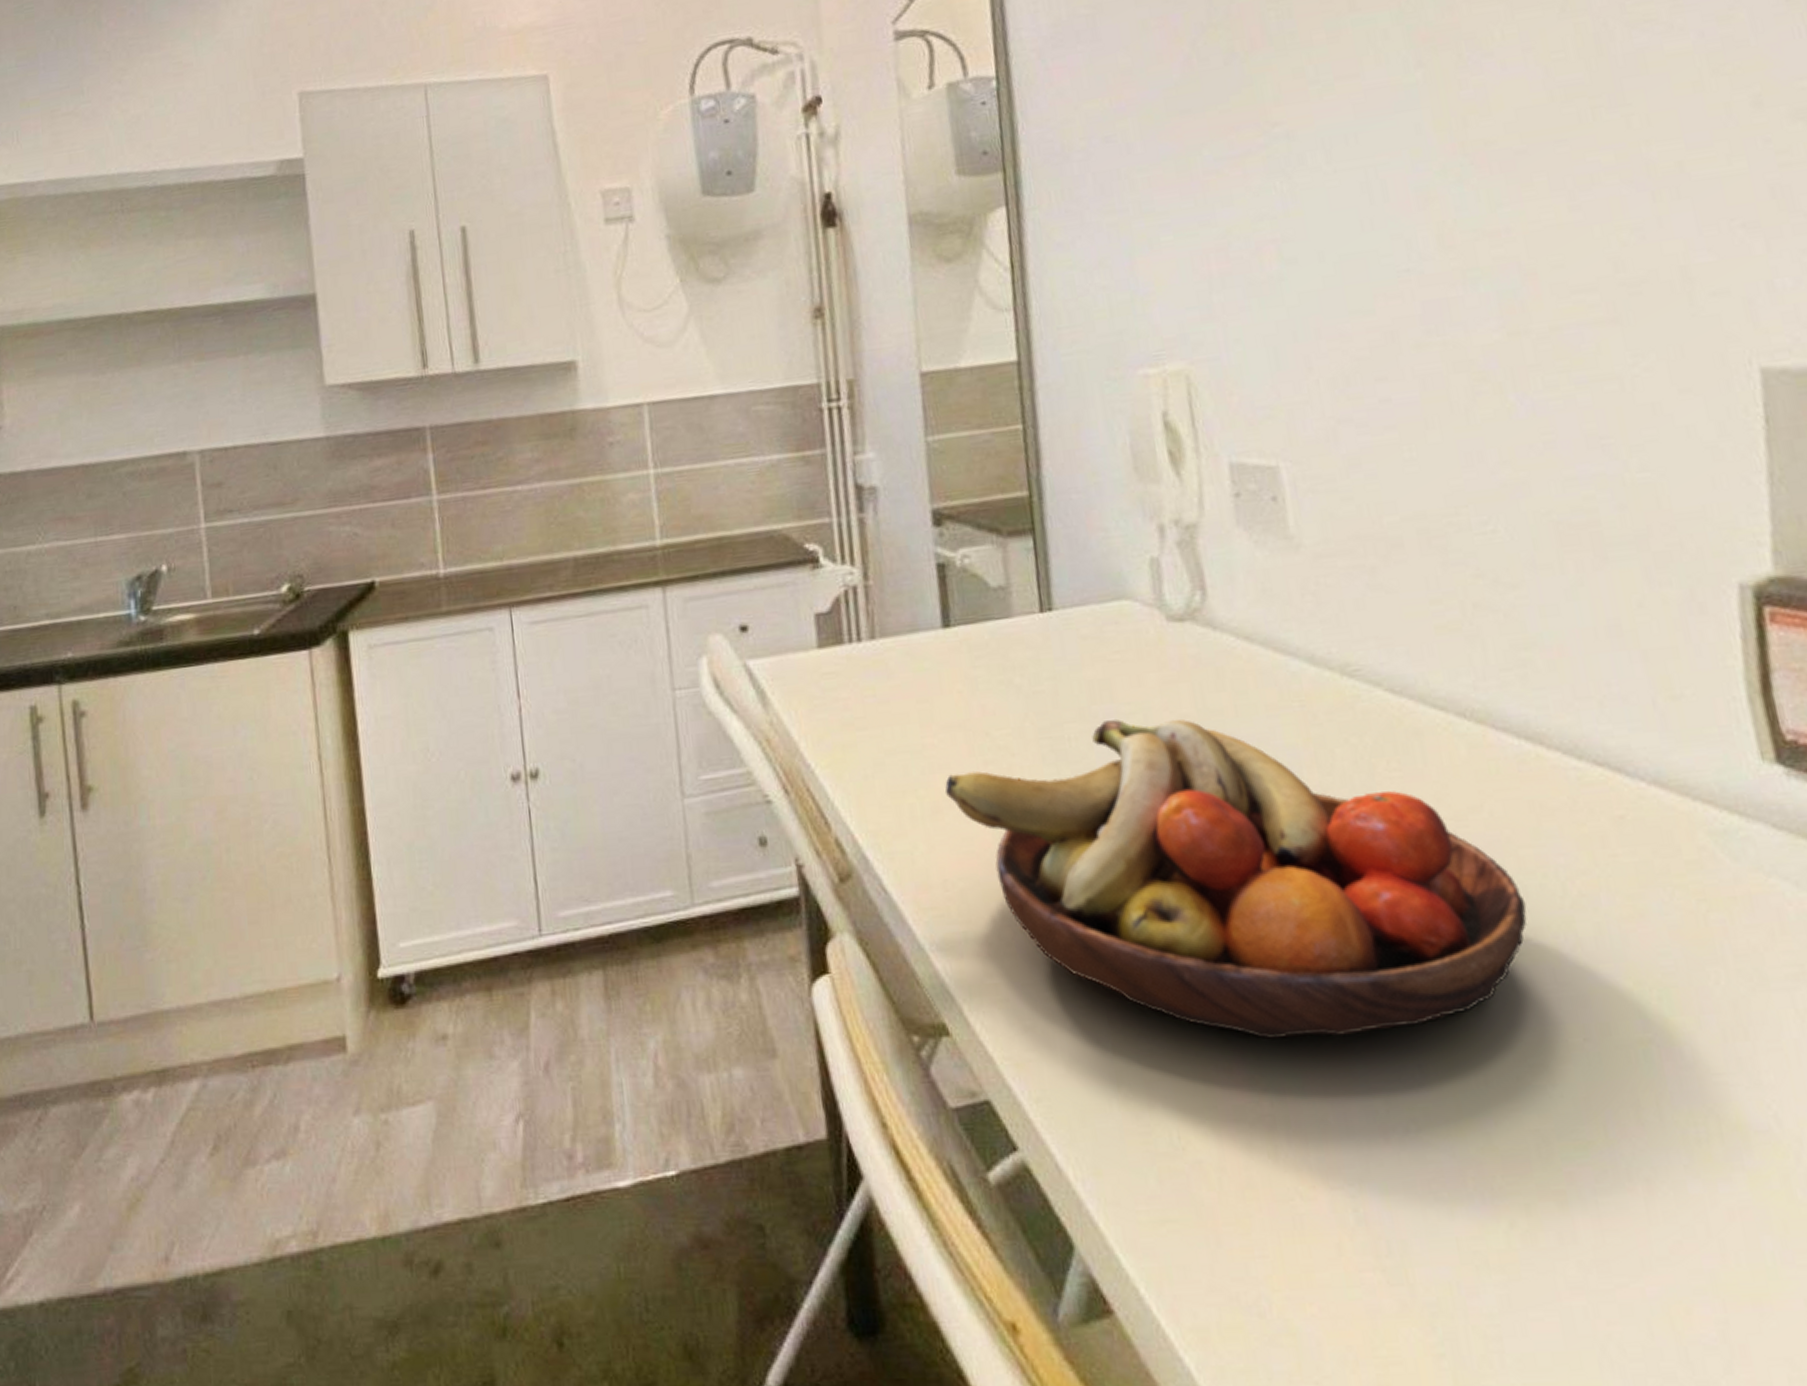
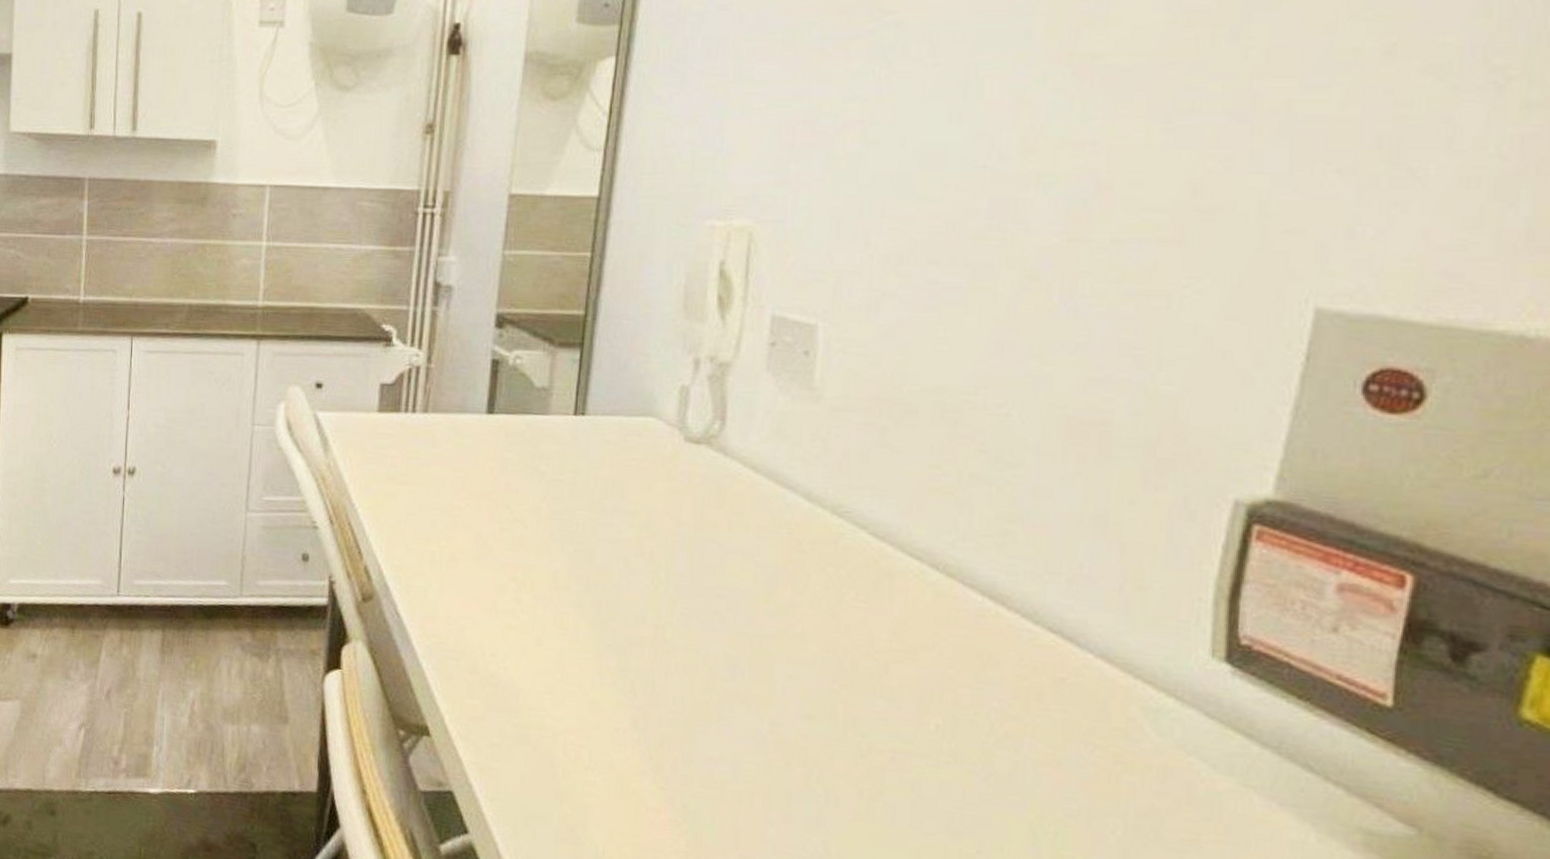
fruit bowl: present [944,719,1527,1039] -> none [462,514,954,810]

